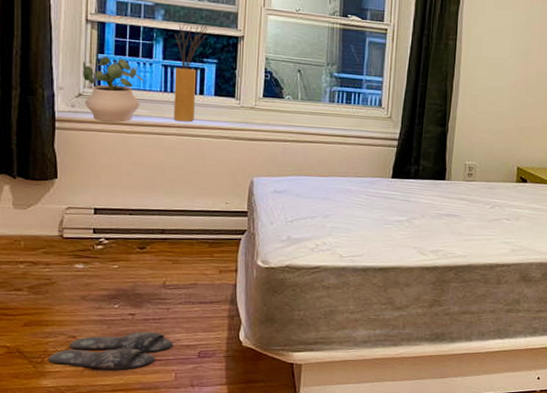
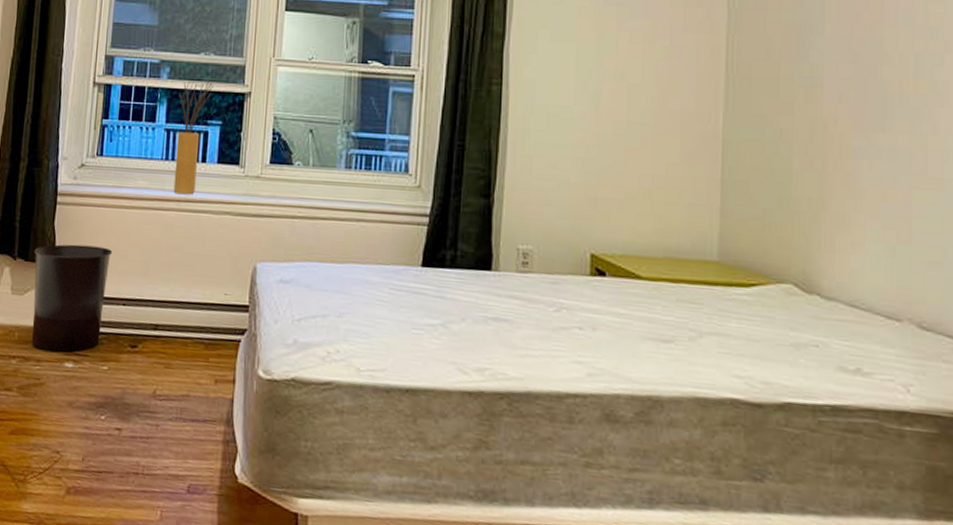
waste bin: none [35,164,117,256] -> present [31,244,113,352]
slippers: present [48,331,173,371] -> none [31,452,160,501]
potted plant: present [82,57,145,123] -> none [86,122,147,196]

